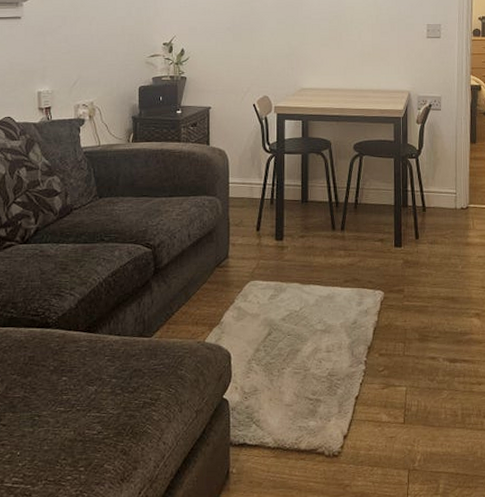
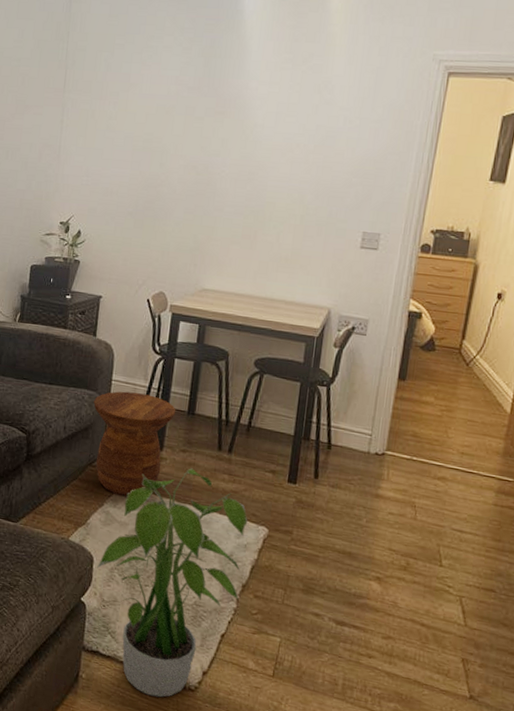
side table: none [214,191,291,289] -> present [94,391,176,496]
potted plant: none [235,251,367,472] -> present [97,468,248,698]

